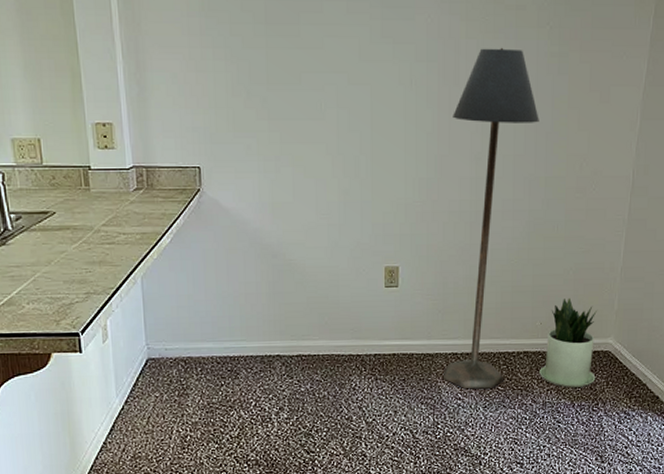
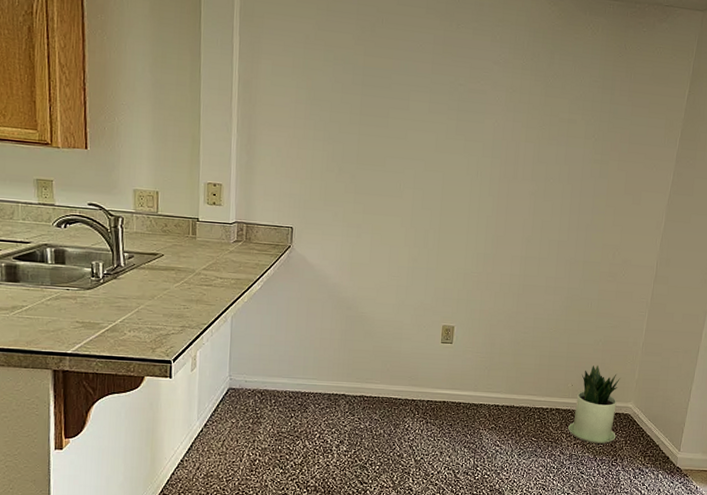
floor lamp: present [442,47,539,390] -> none [484,151,582,440]

